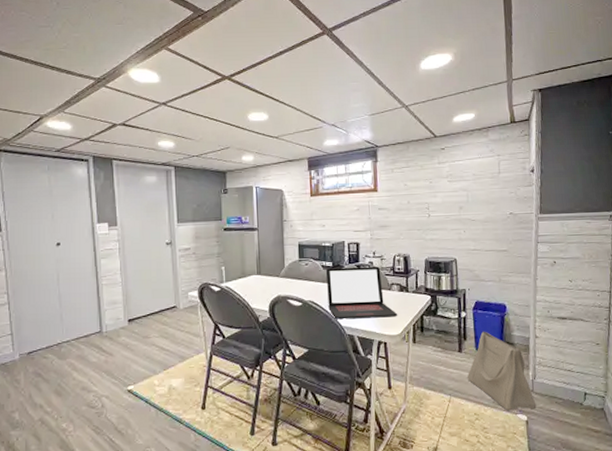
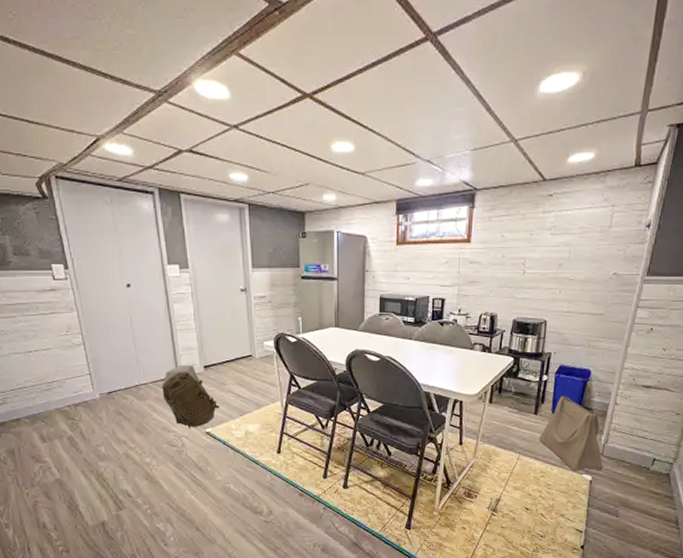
backpack: none [84,320,143,388] -> present [162,365,220,429]
laptop: present [326,266,398,319] -> none [406,324,477,377]

